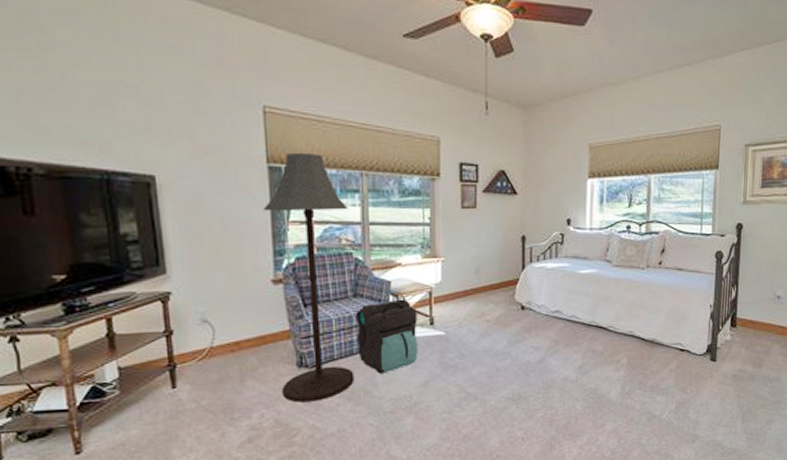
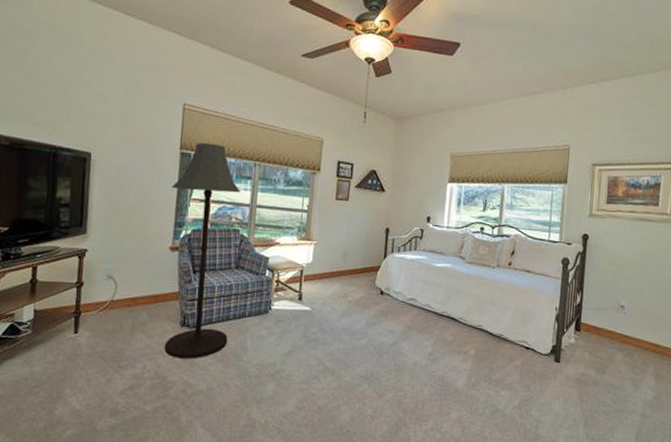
backpack: present [355,299,418,374] -> none [233,274,289,340]

